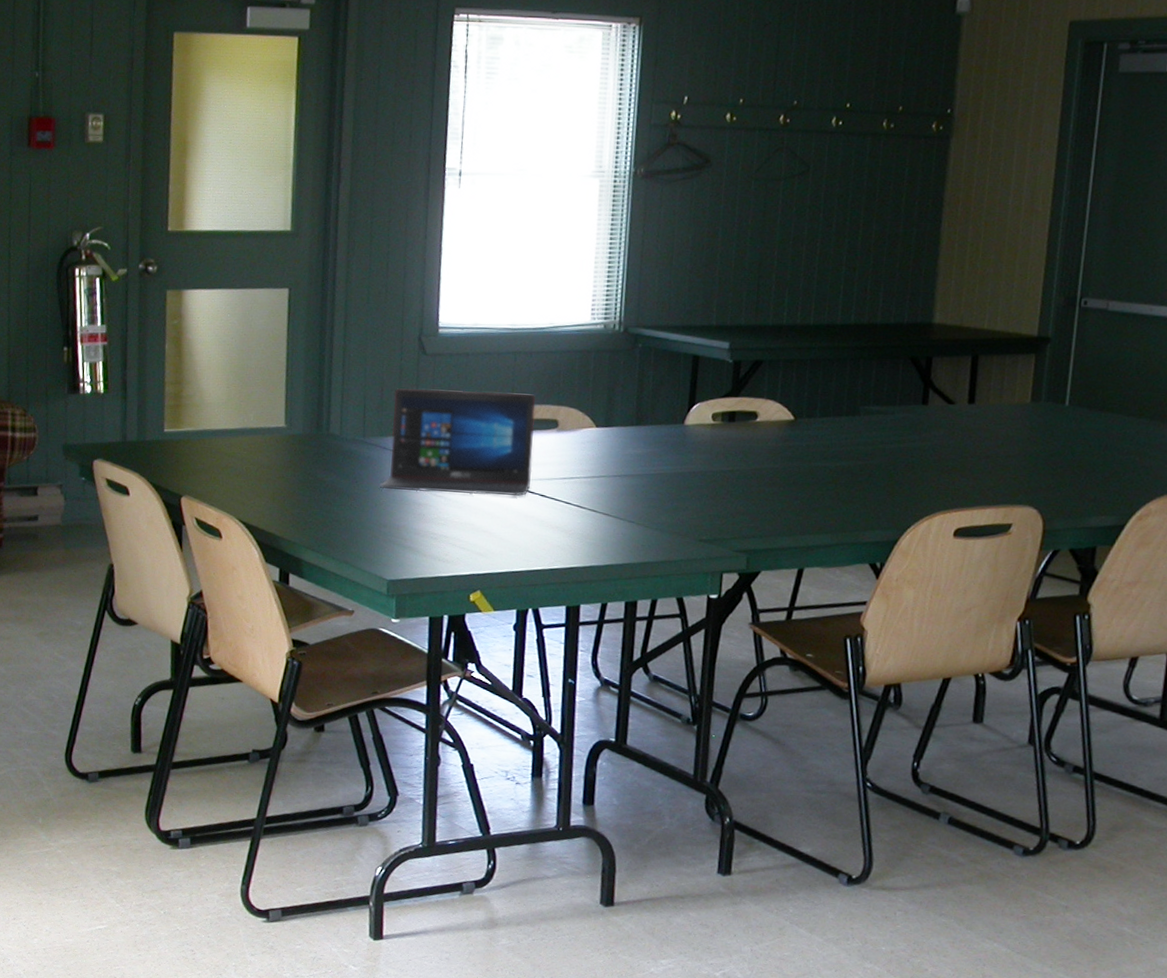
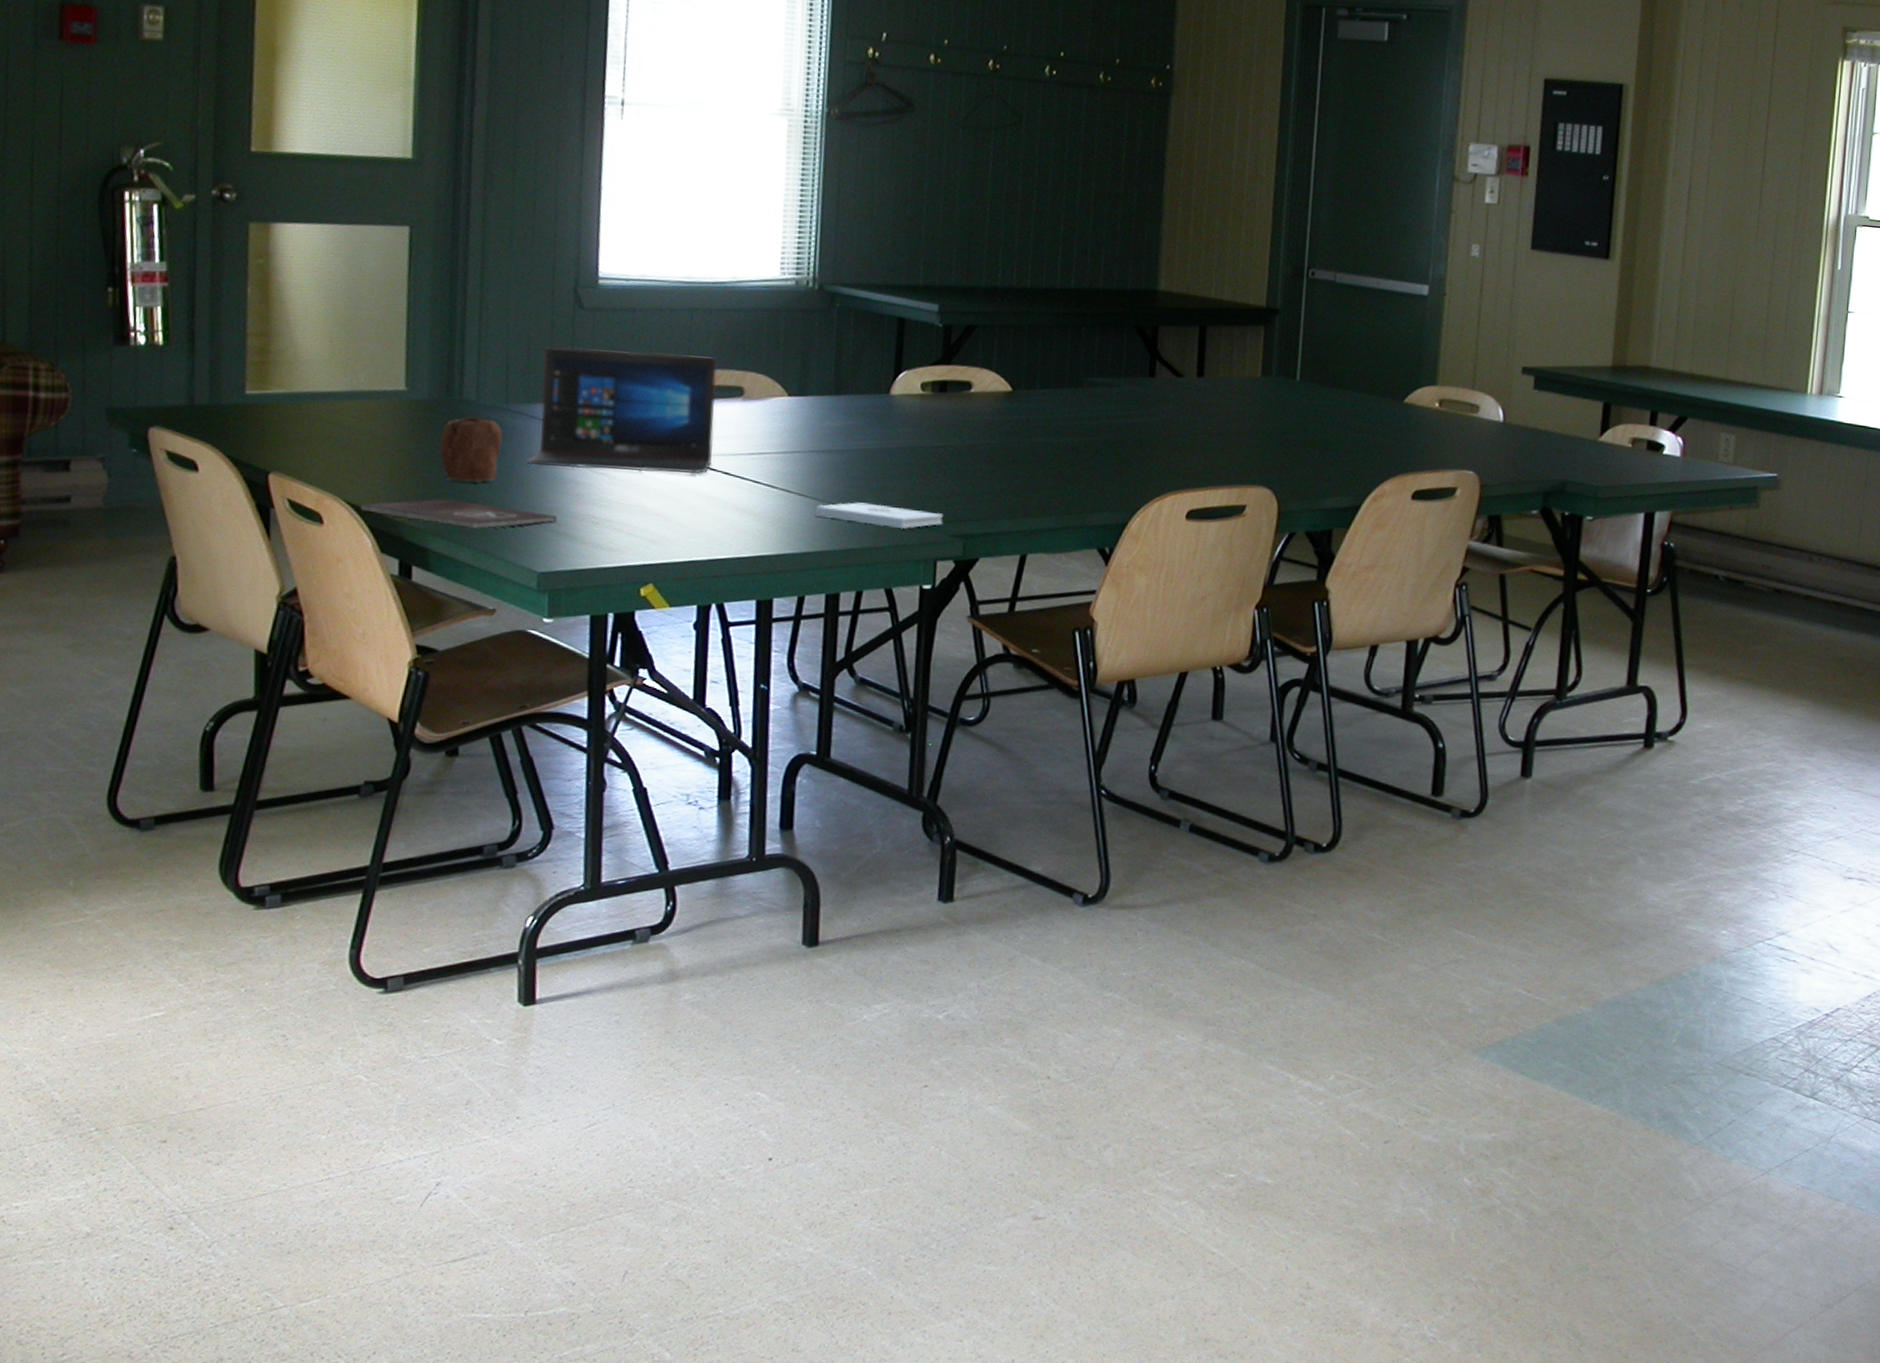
book: none [250,517,404,543] -> present [360,498,558,529]
mug: none [311,448,361,504] -> present [439,416,503,482]
notepad: none [617,521,729,545] -> present [815,502,943,529]

